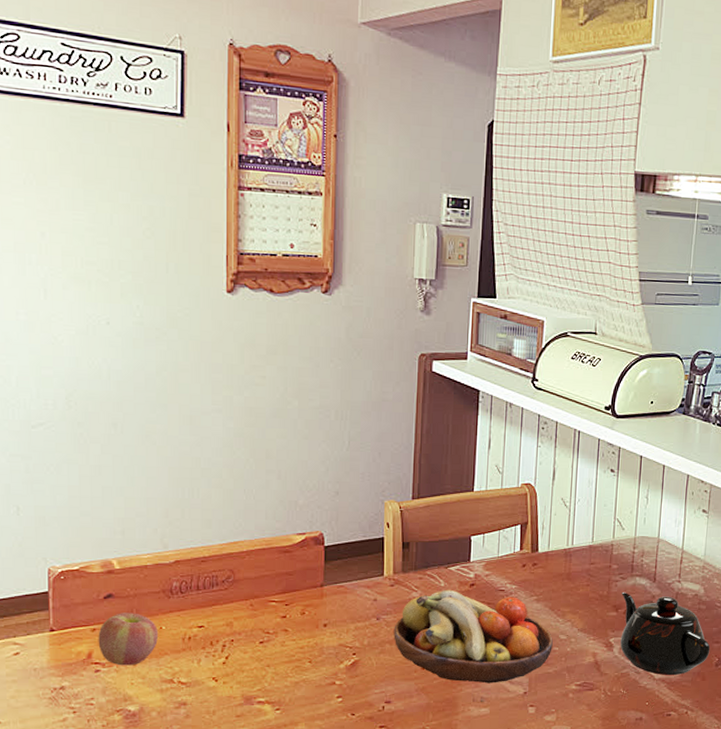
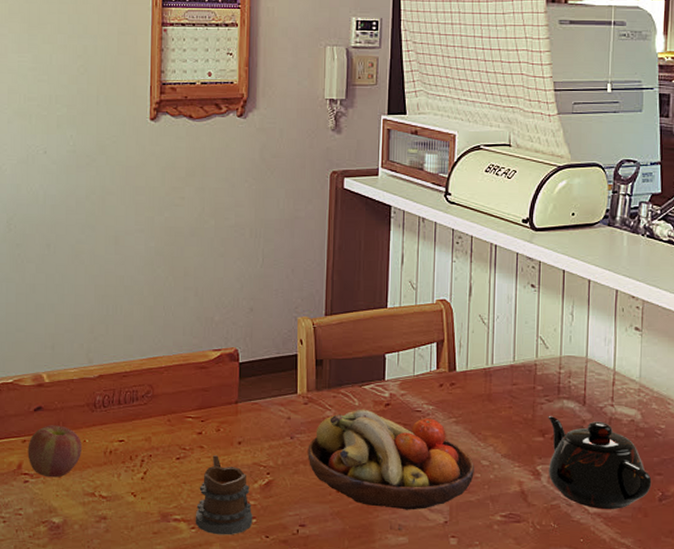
mug: none [279,638,339,715] -> present [195,455,253,535]

